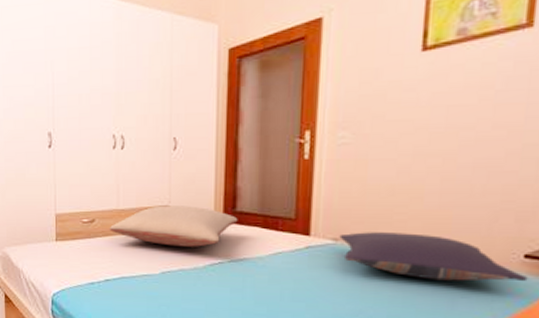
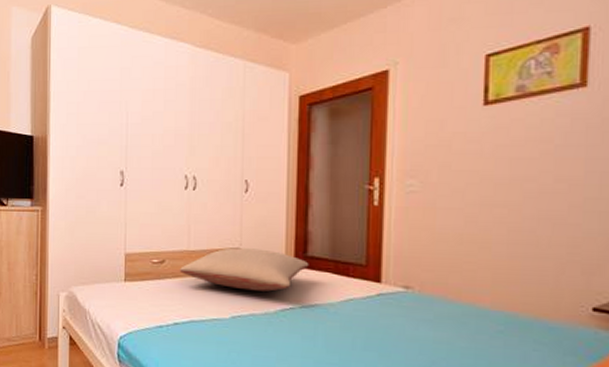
pillow: present [339,232,528,281] -> none [410,280,598,334]

